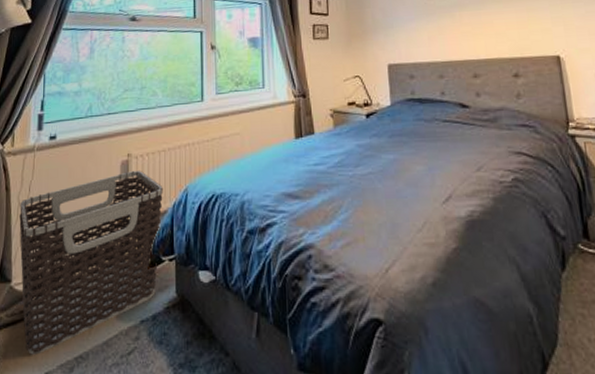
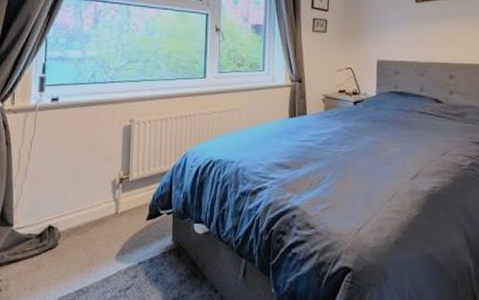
clothes hamper: present [19,170,163,355] -> none [20,134,164,288]

